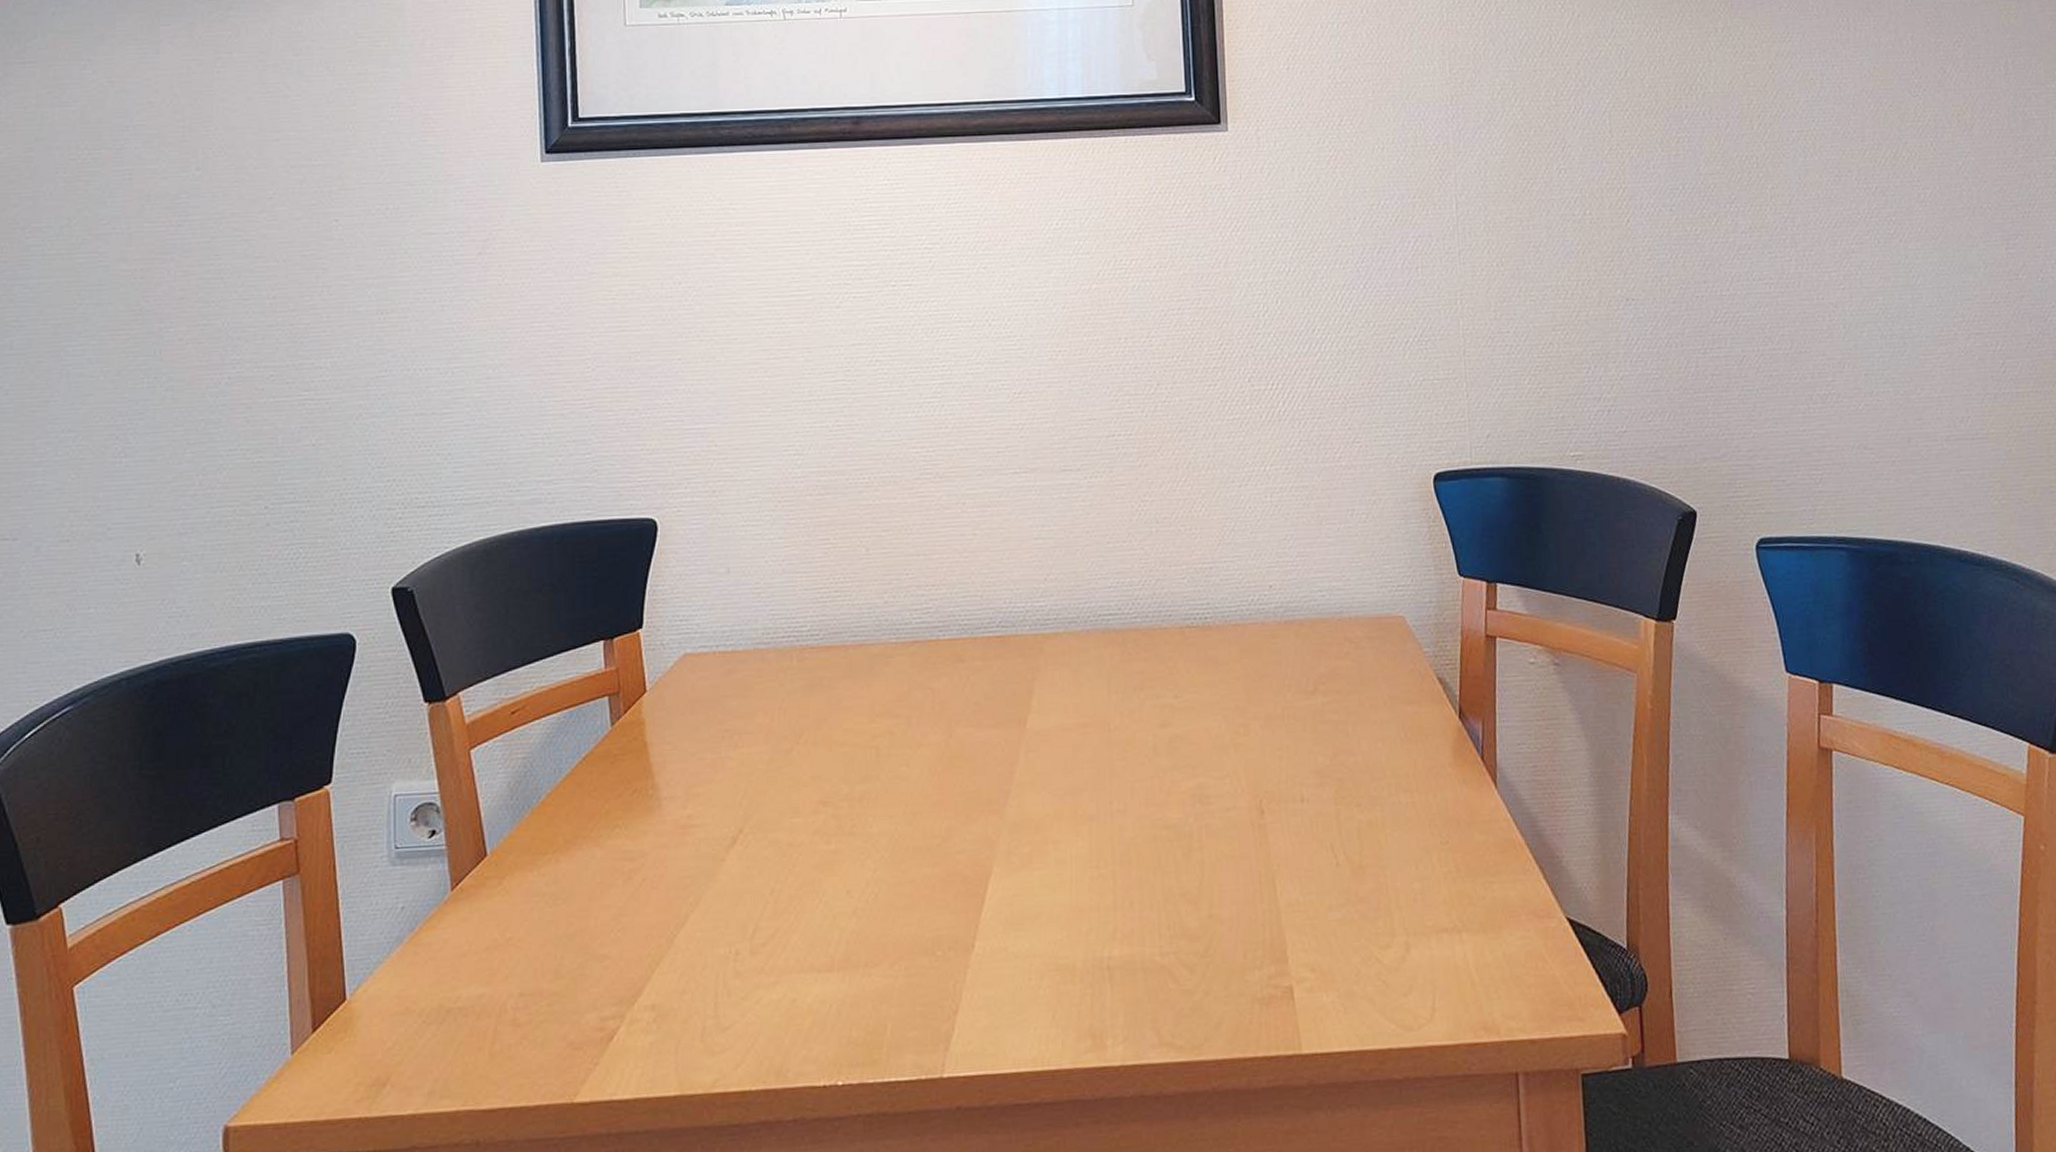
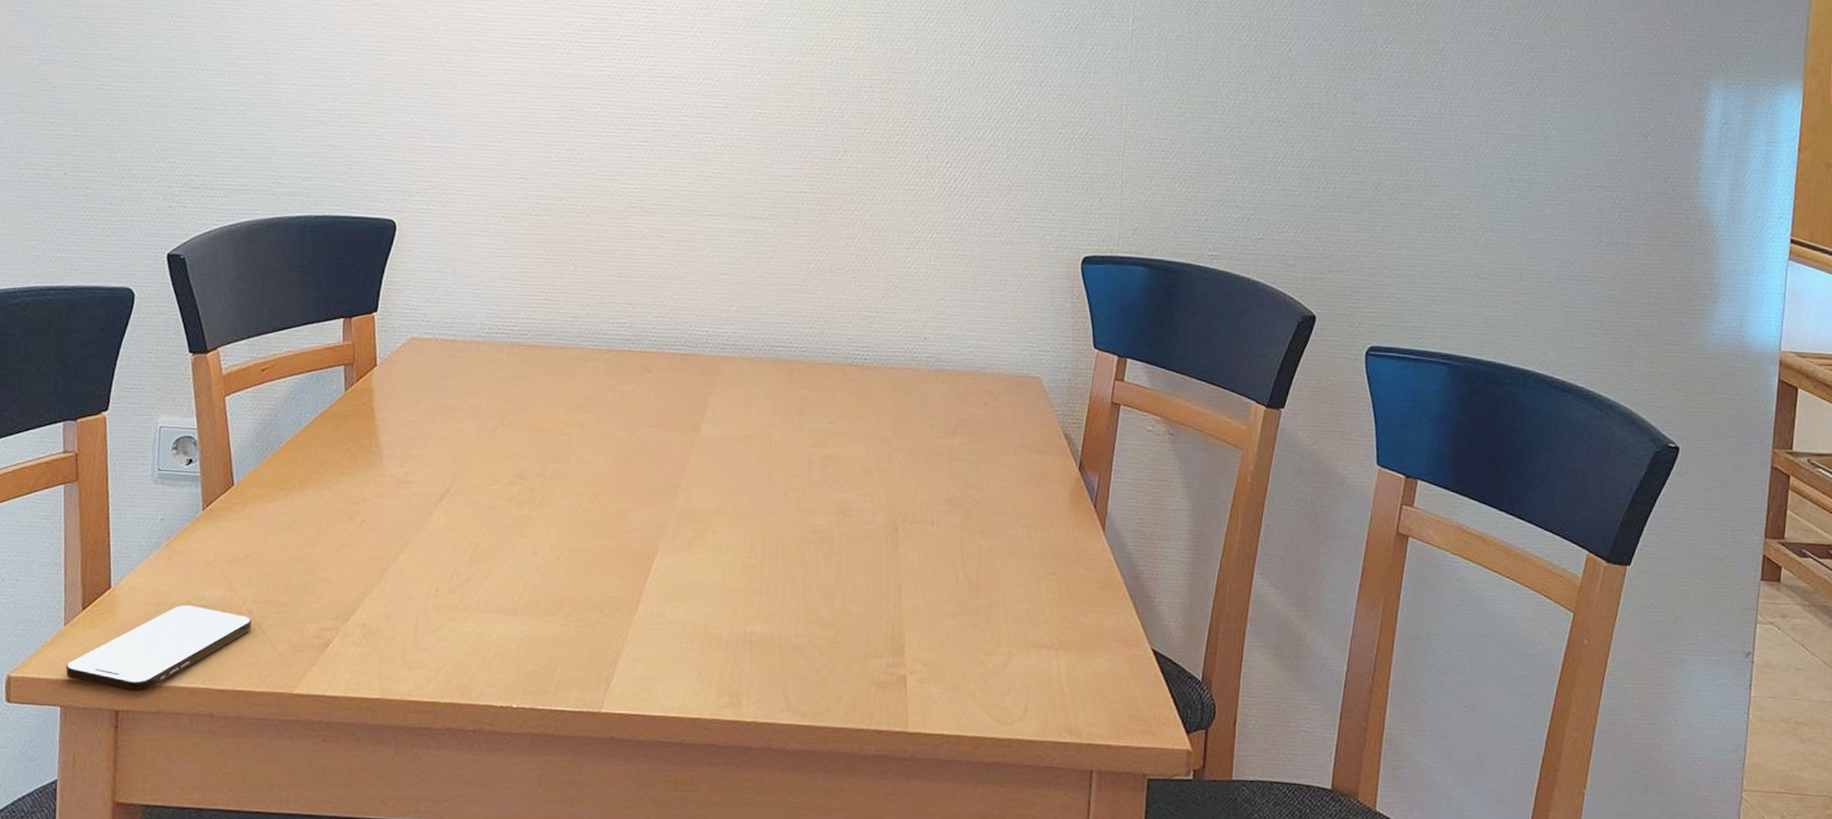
smartphone: none [296,1009,519,1127] -> present [65,605,252,692]

